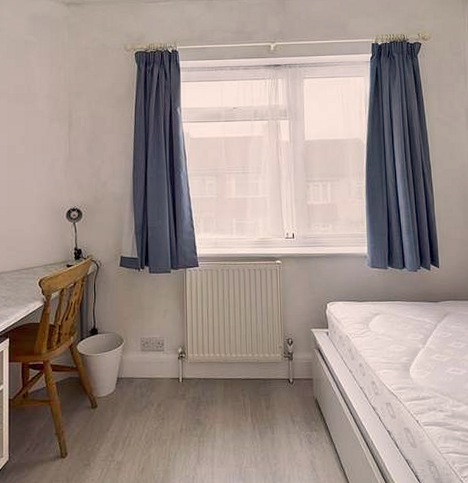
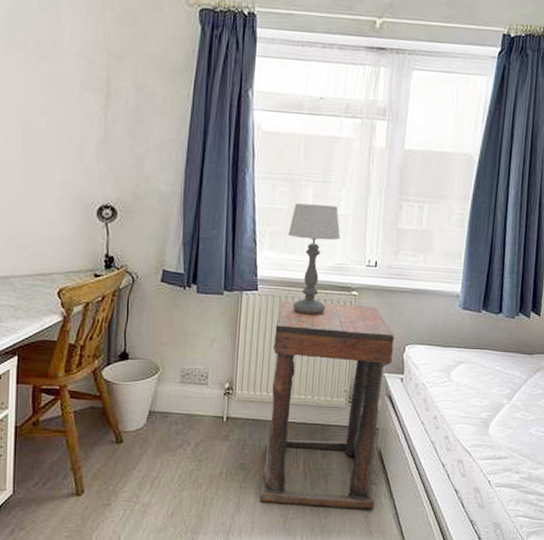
side table: none [215,272,318,455] -> present [259,300,395,509]
table lamp: none [219,191,262,284] -> present [288,203,341,315]

